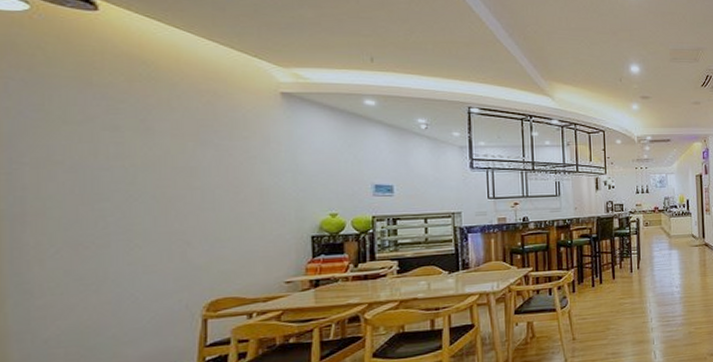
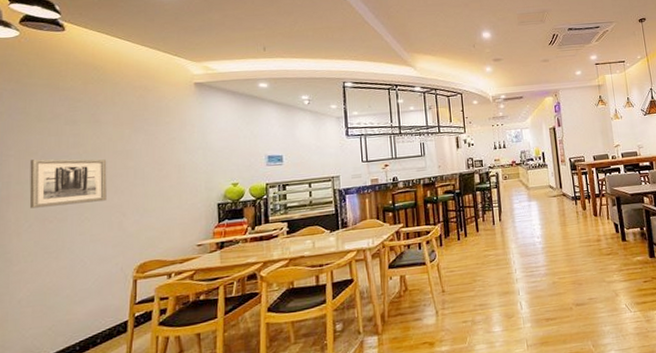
wall art: none [54,170,164,231] -> present [29,158,107,209]

